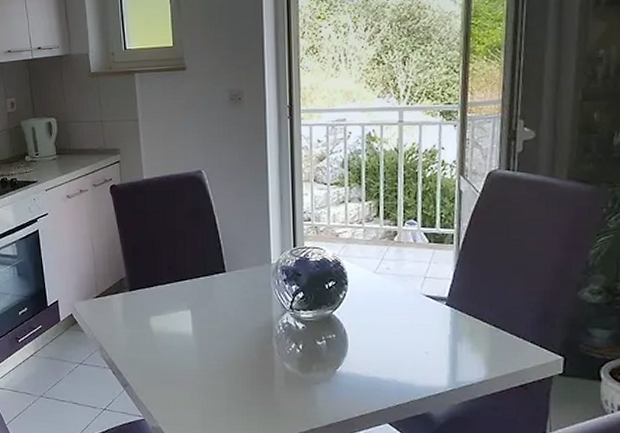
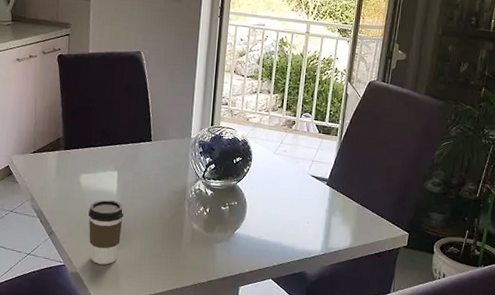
coffee cup: none [164,343,203,417] -> present [88,199,124,265]

